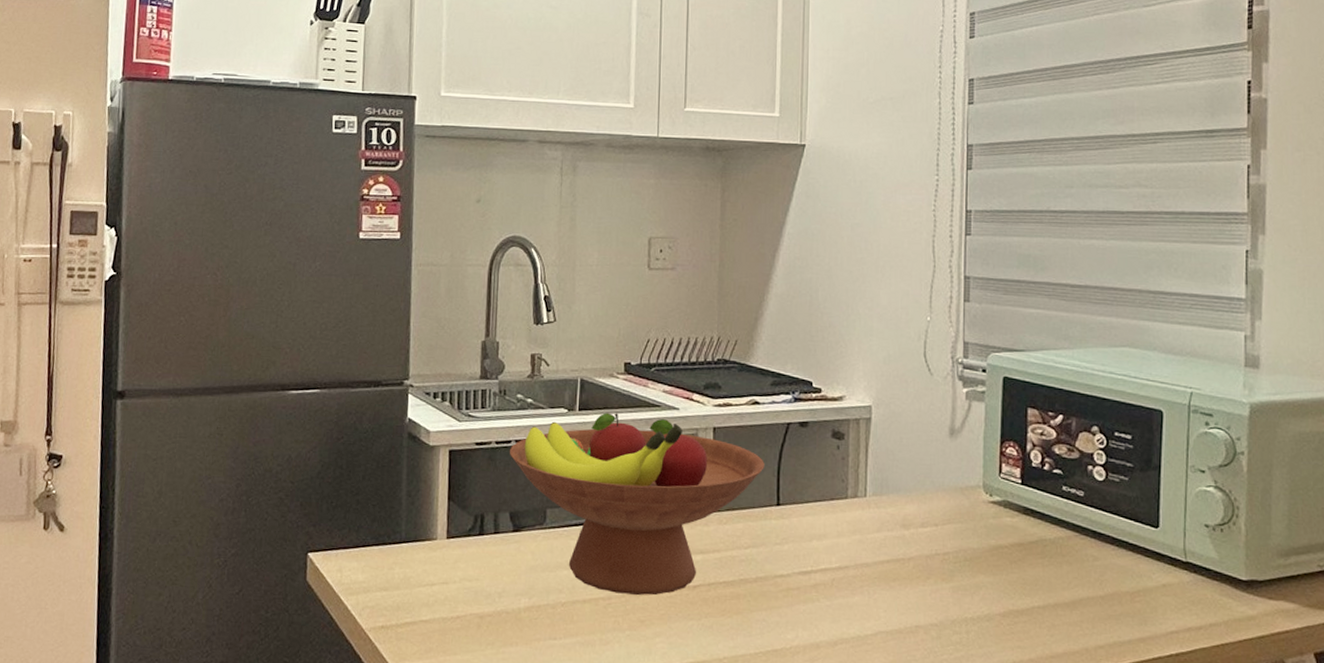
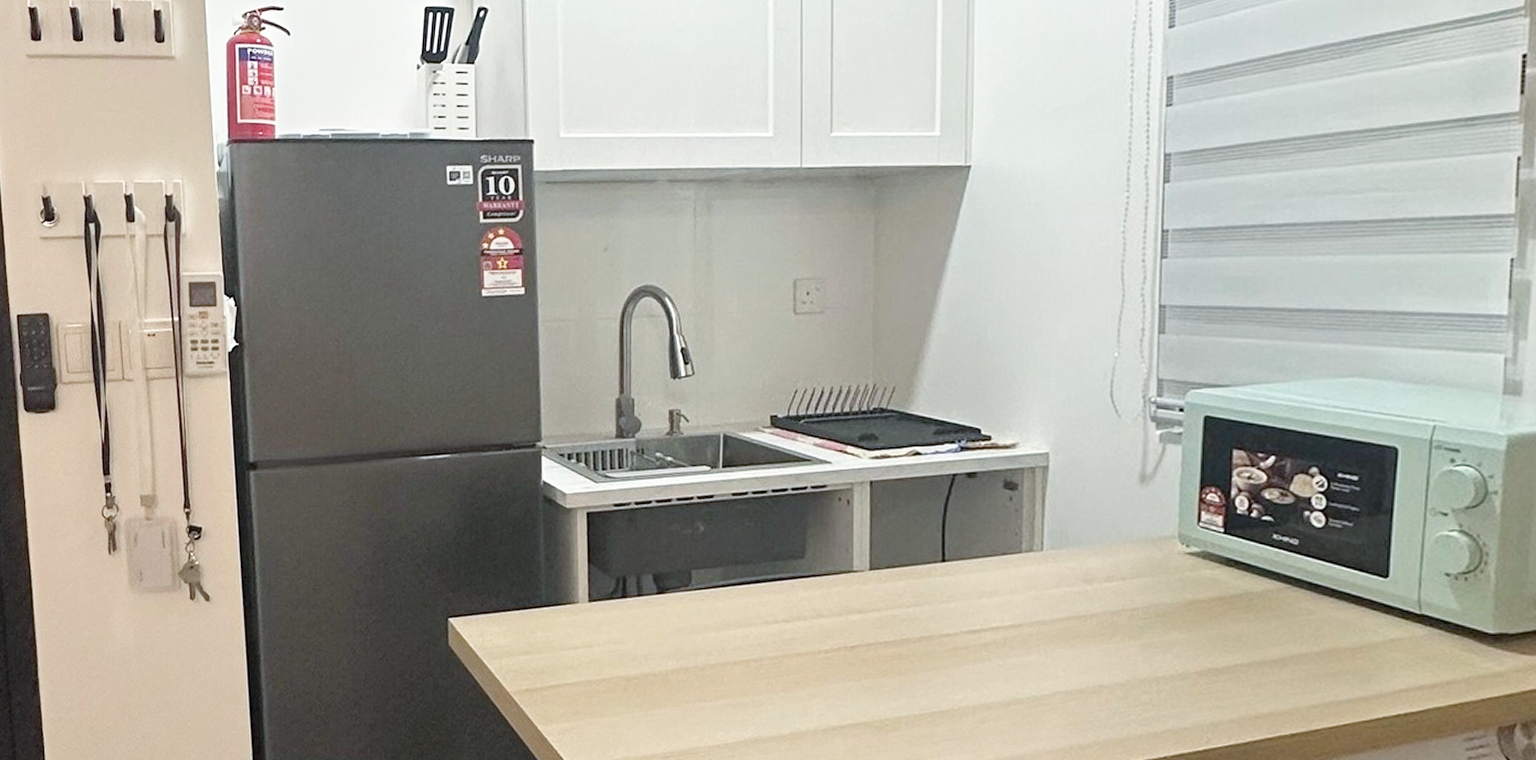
fruit bowl: present [510,412,764,596] -> none [651,469,928,657]

